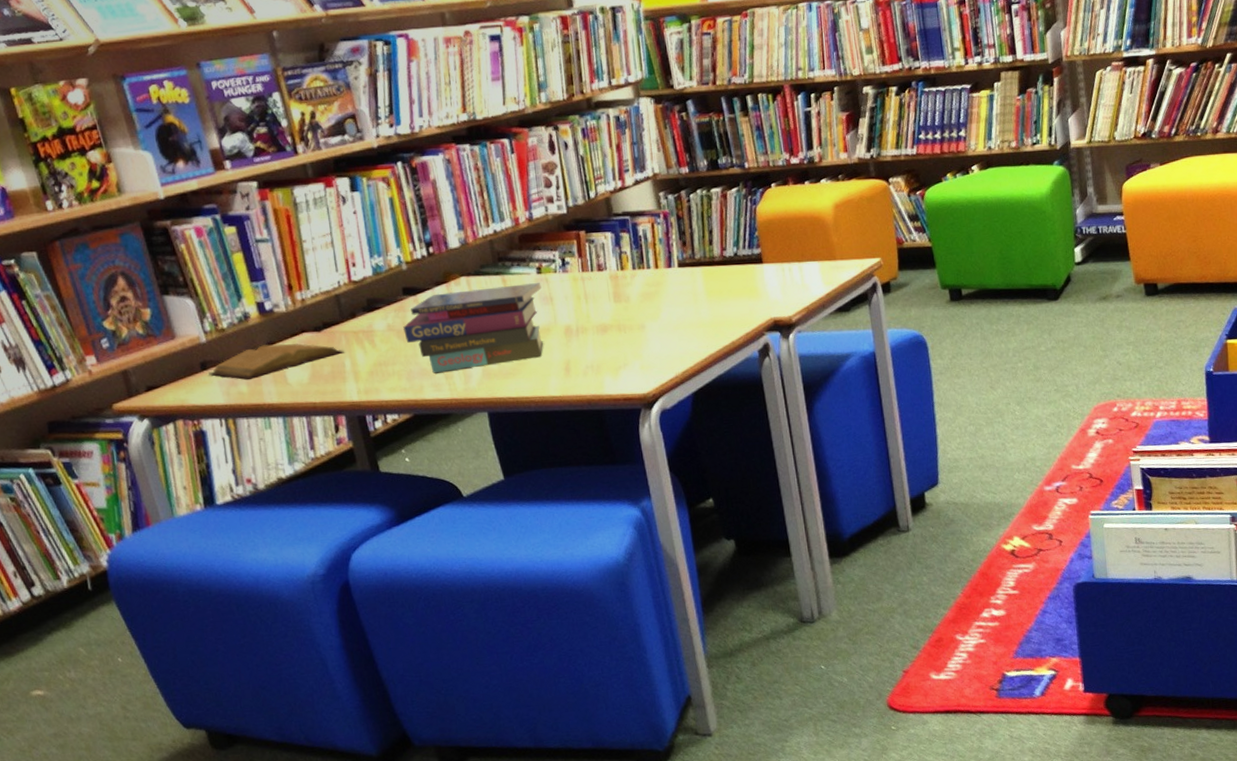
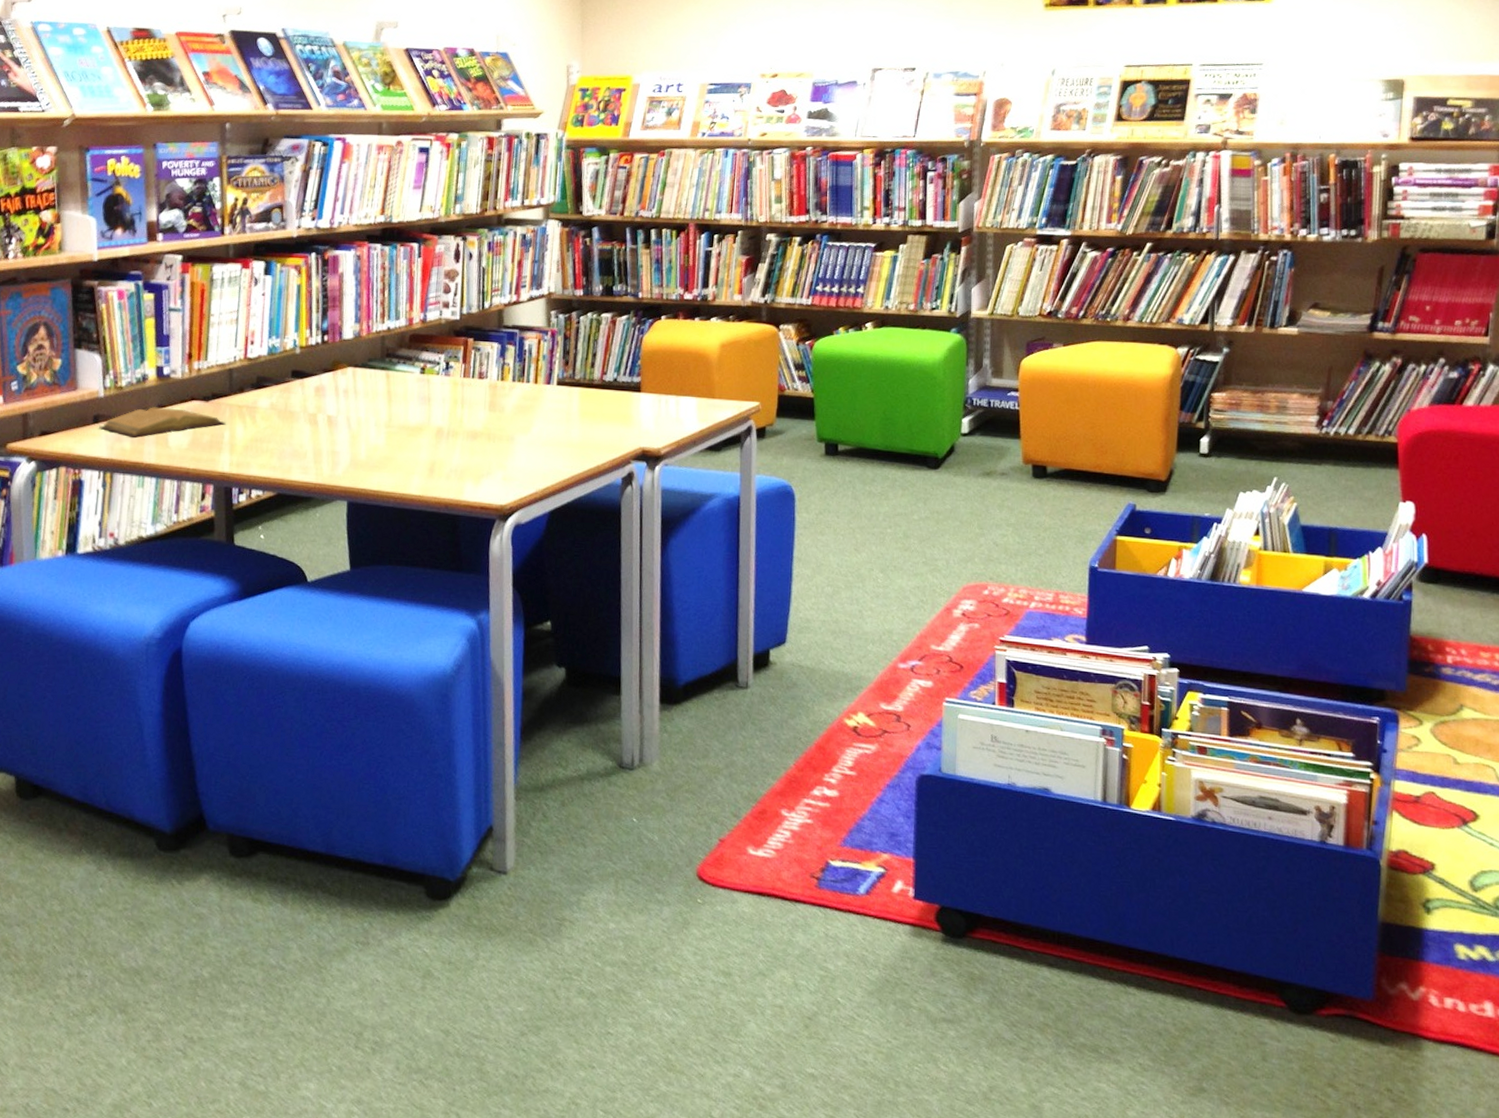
books: present [403,283,544,373] -> none [284,380,422,456]

